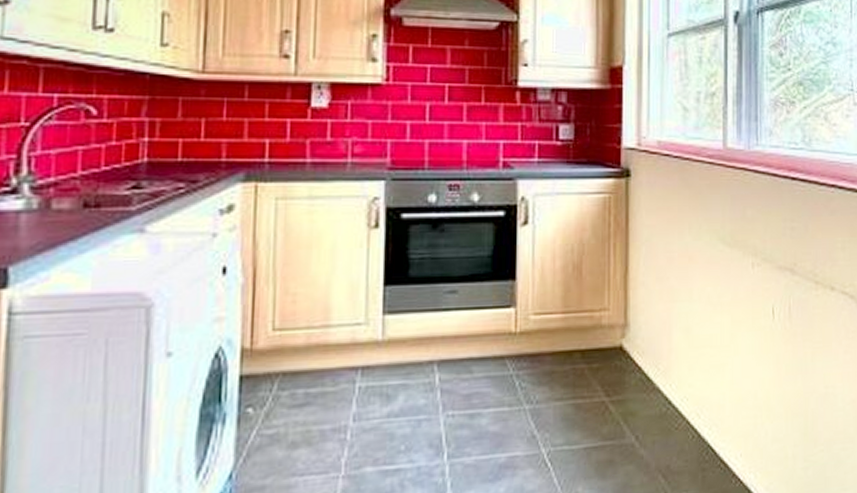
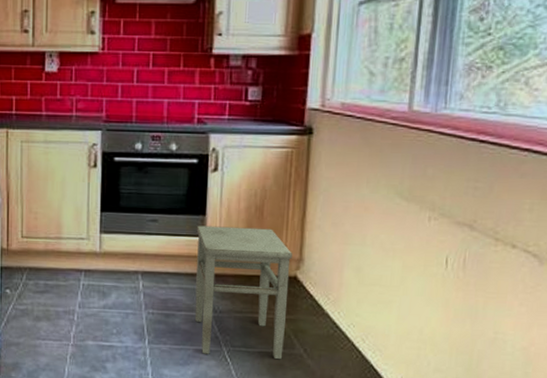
stool: none [505,290,616,462] -> present [194,225,292,360]

